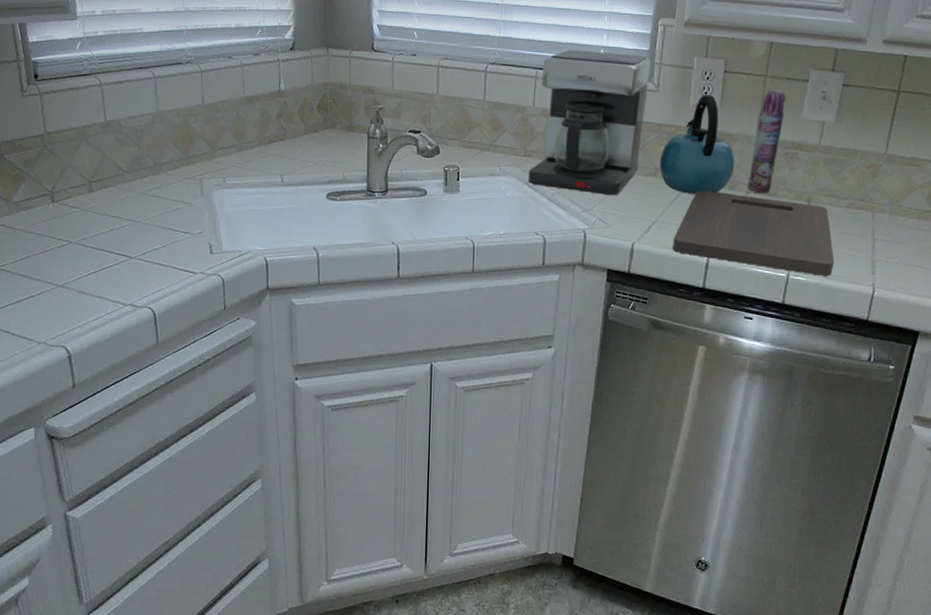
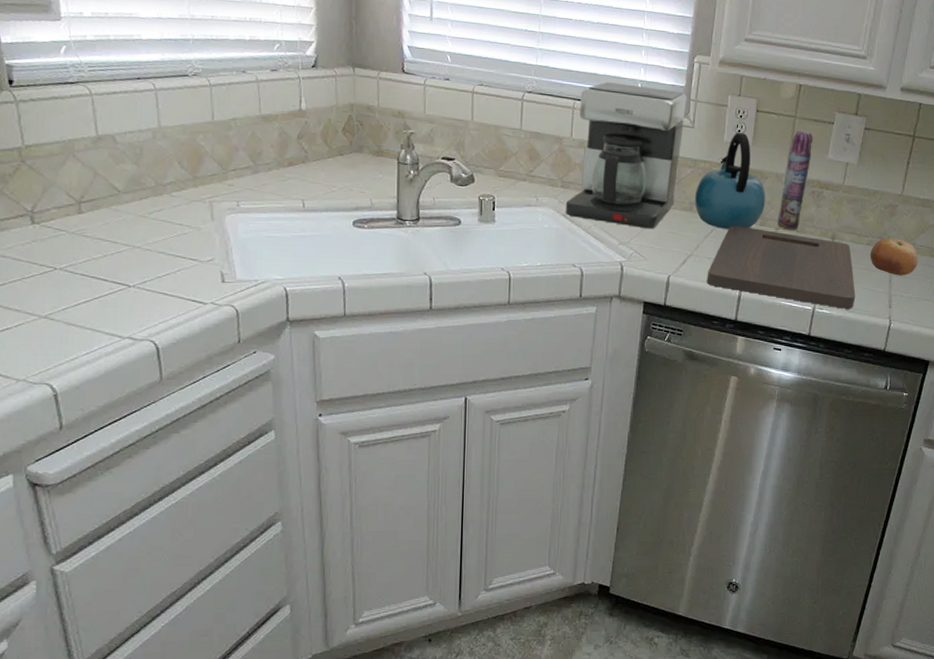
fruit: none [850,199,905,240] -> present [870,237,918,276]

